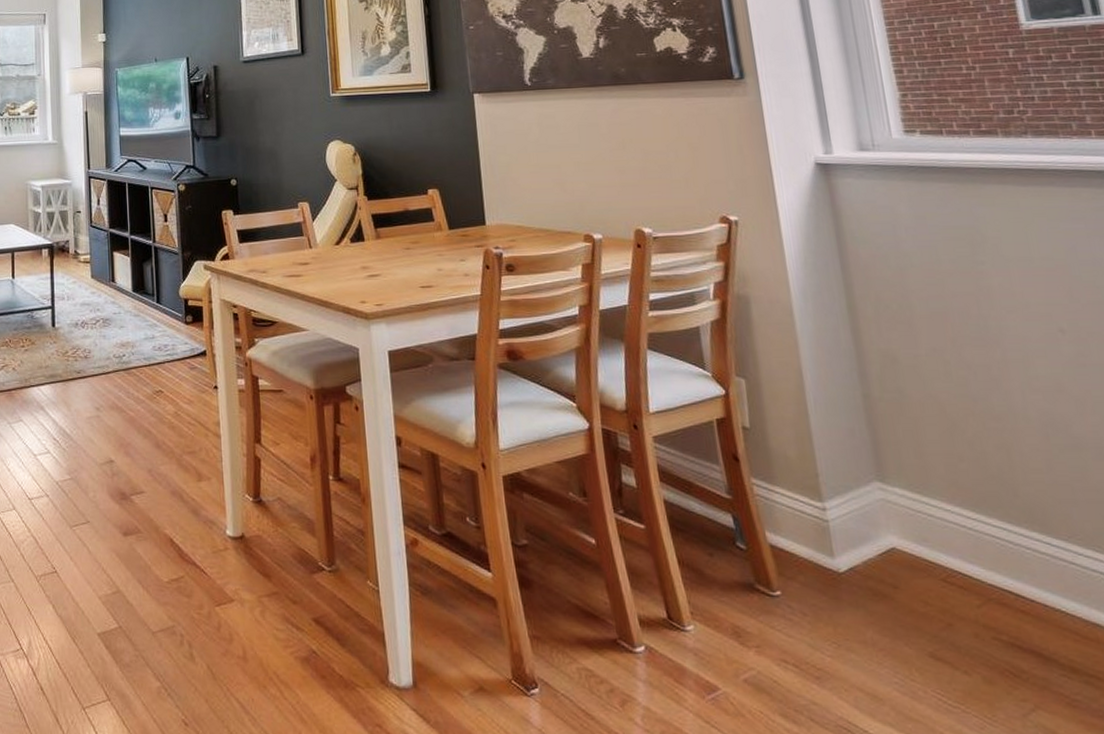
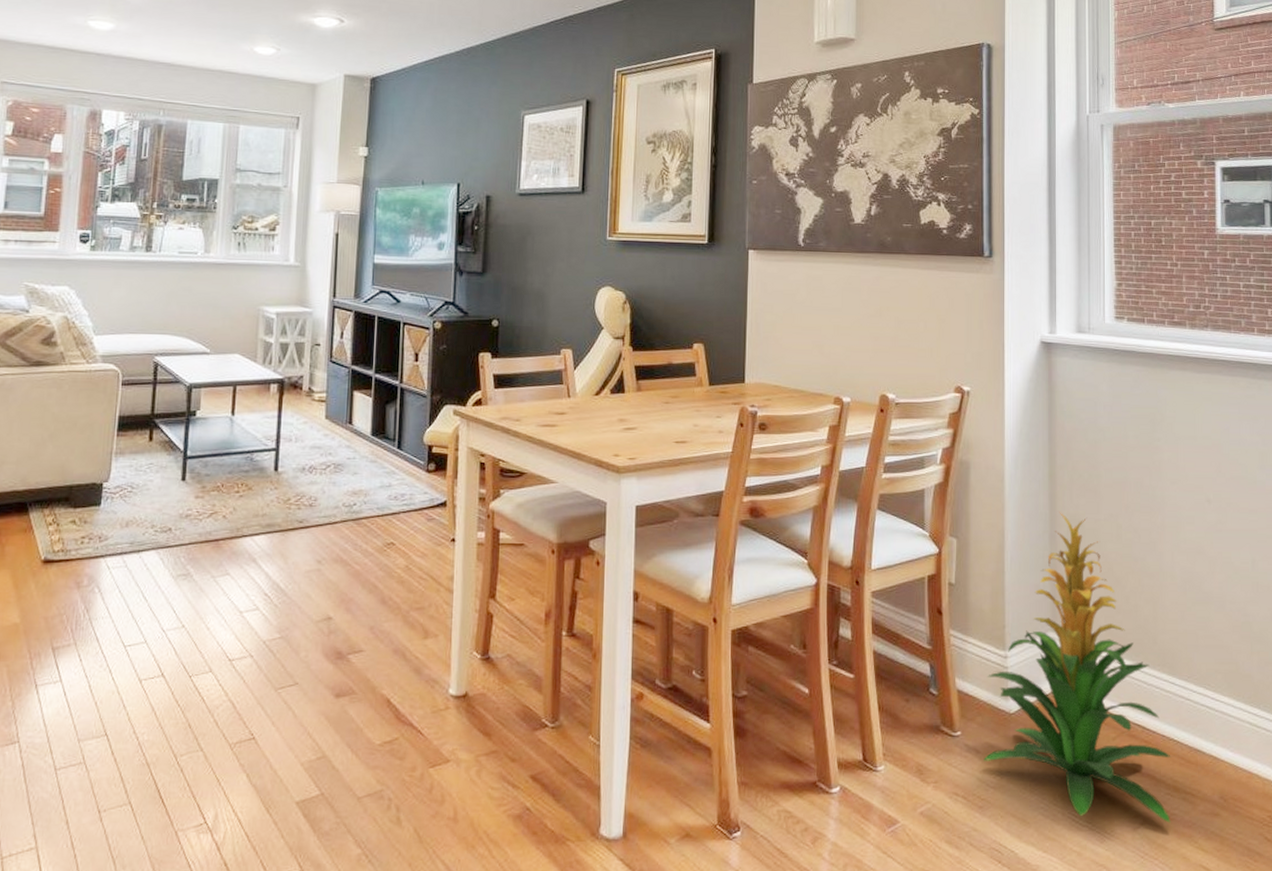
indoor plant: none [805,347,1073,712] -> present [984,512,1171,824]

